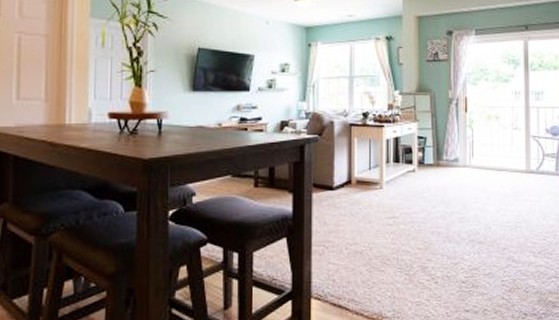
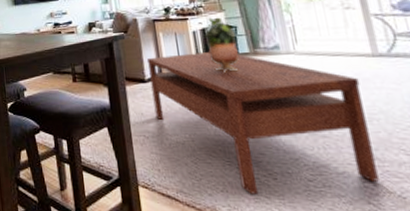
coffee table: none [337,161,513,299] -> present [146,52,379,195]
potted plant: none [397,127,425,183] -> present [204,17,239,74]

